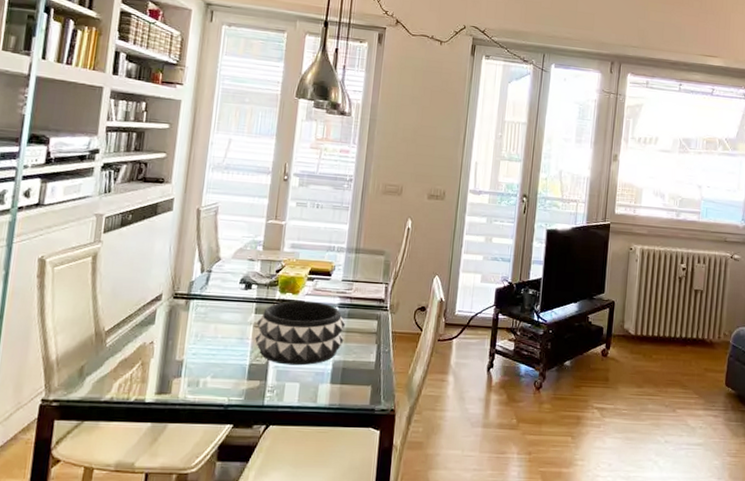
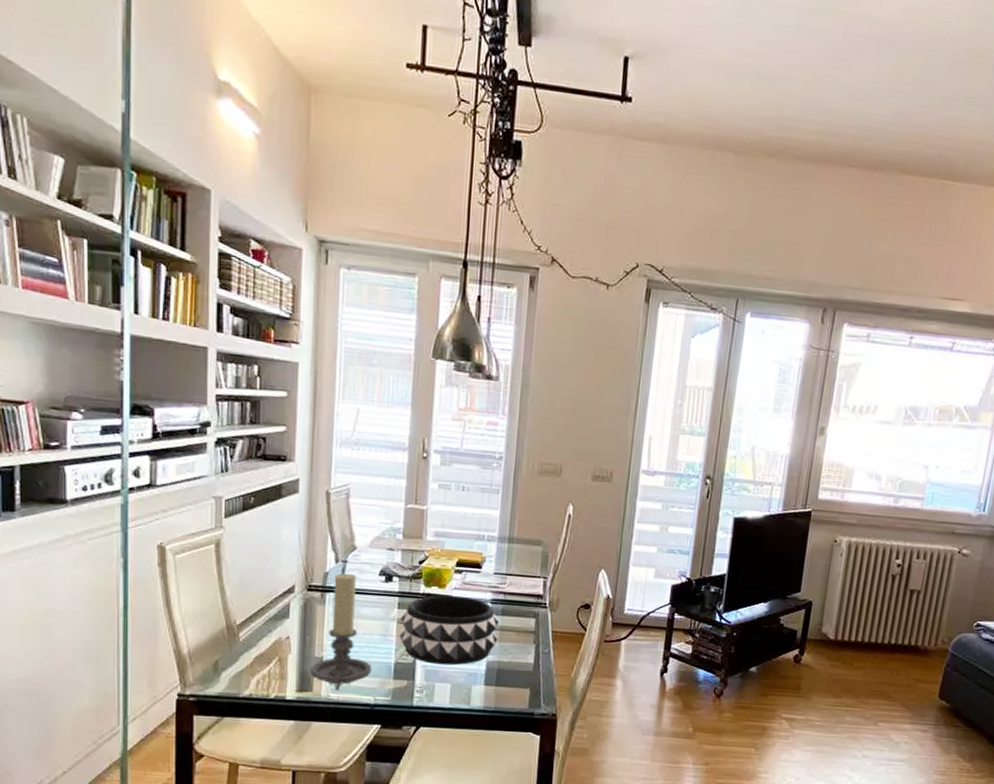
candle holder: none [170,281,228,392] -> present [310,573,372,691]

